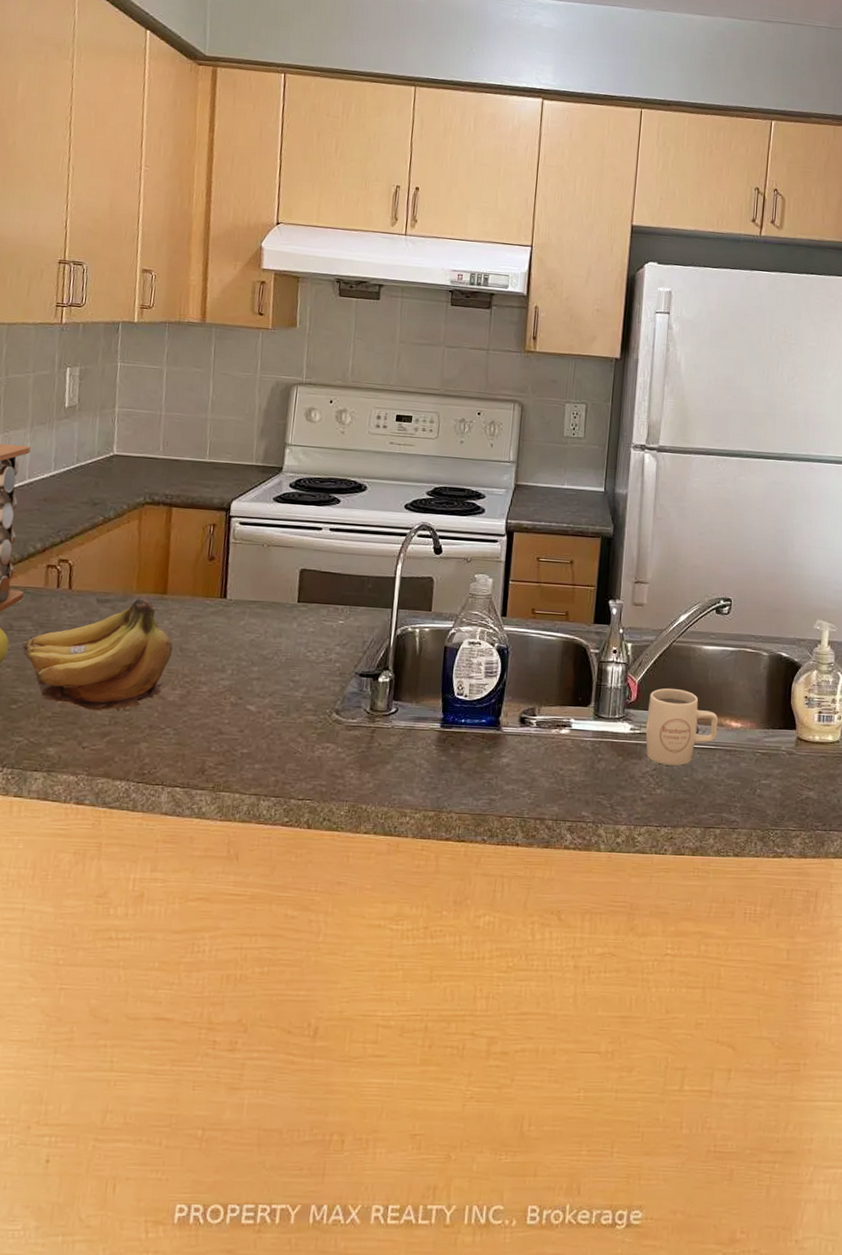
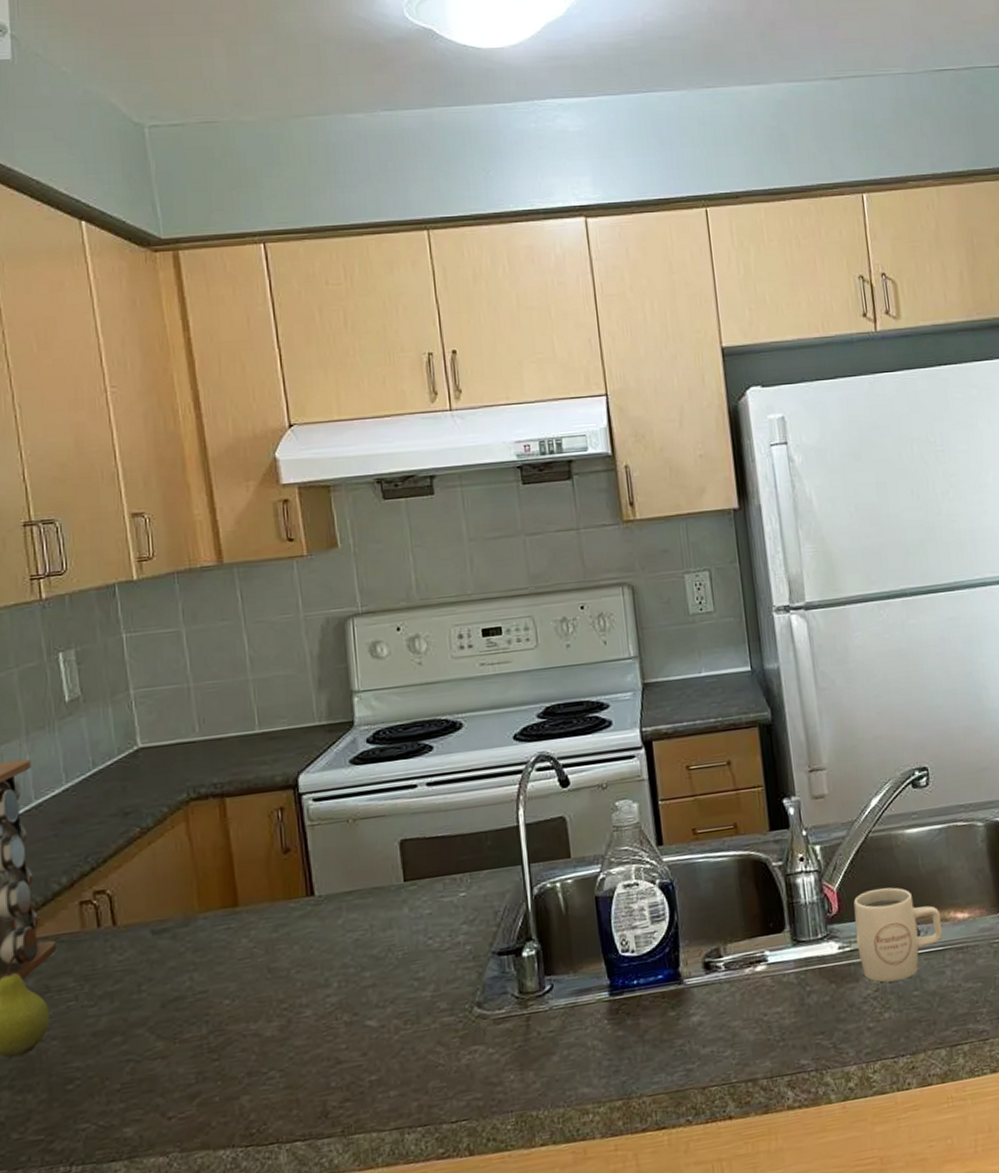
fruit: present [20,598,174,711] -> none [65,917,260,1071]

